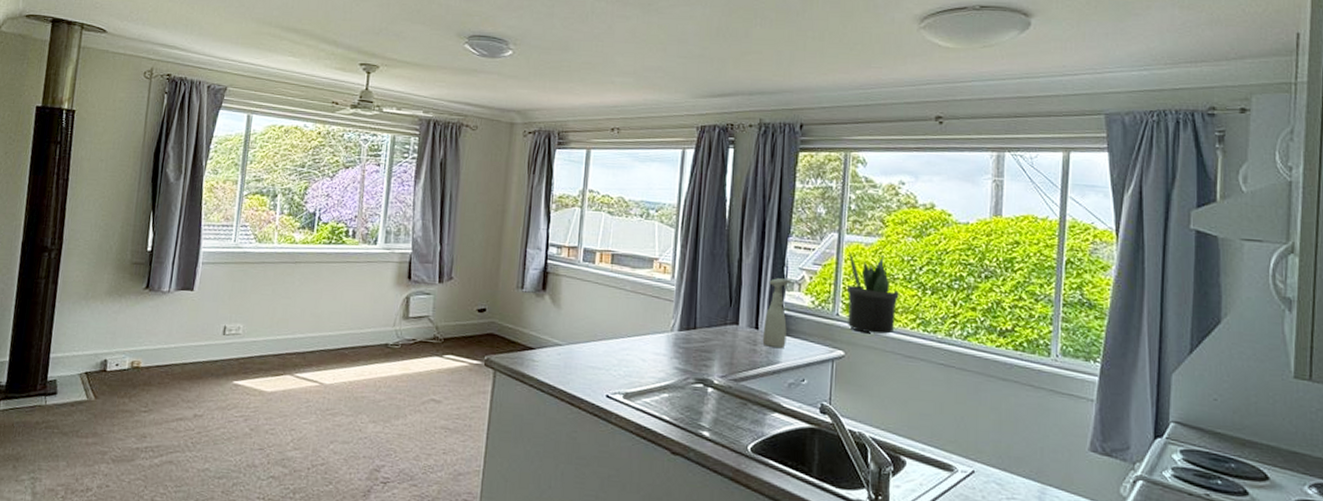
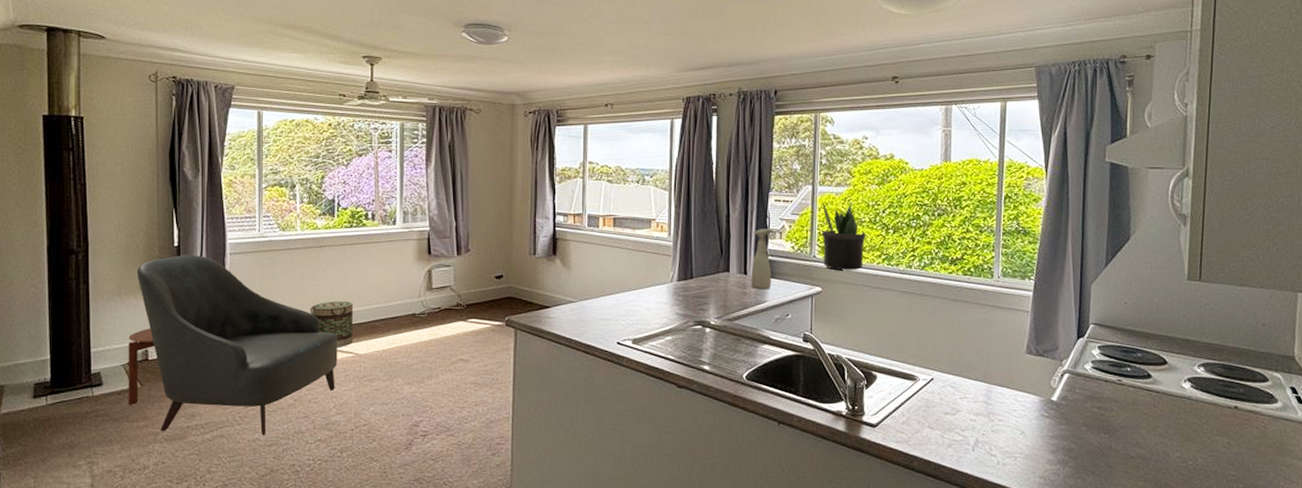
side table: none [79,337,115,419] -> present [128,329,155,405]
armchair: none [106,260,304,467] -> present [136,255,338,436]
basket: none [277,322,323,375] -> present [310,301,353,347]

